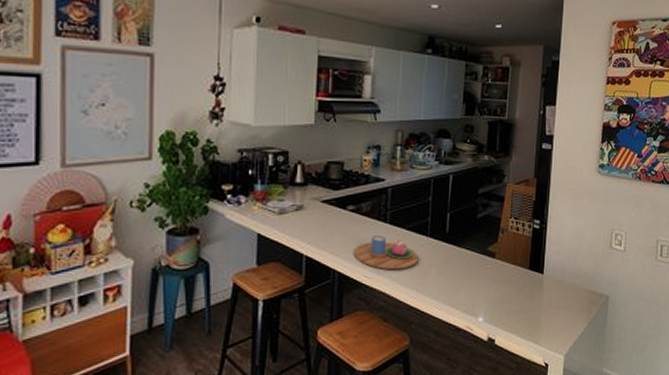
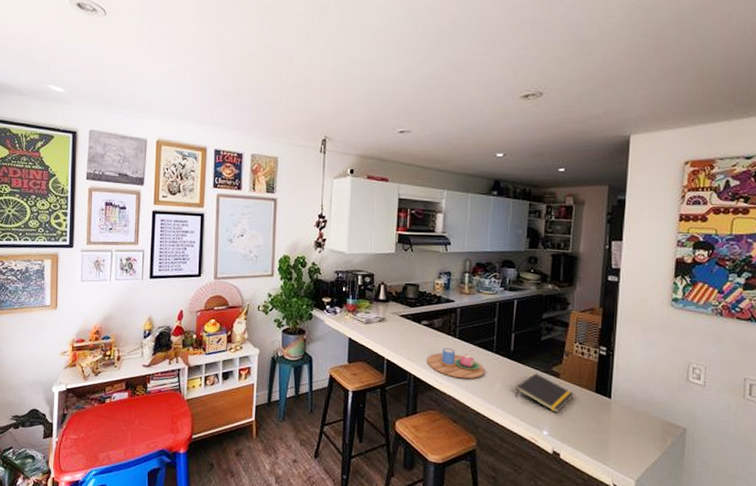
notepad: none [451,255,509,296] -> present [515,373,574,413]

